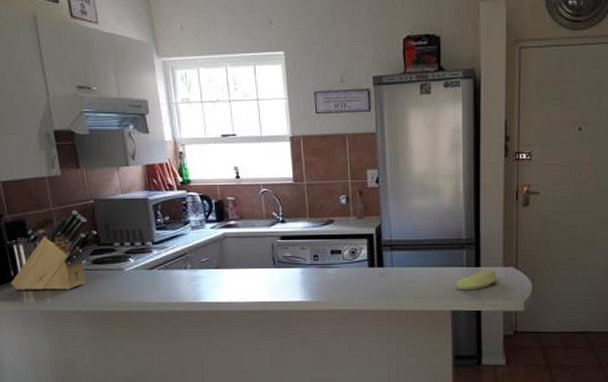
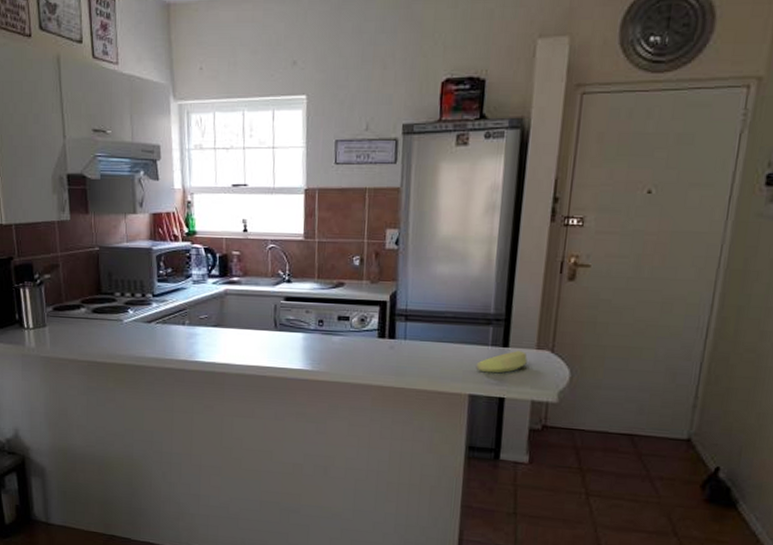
knife block: present [10,210,98,290] -> none [15,257,100,337]

